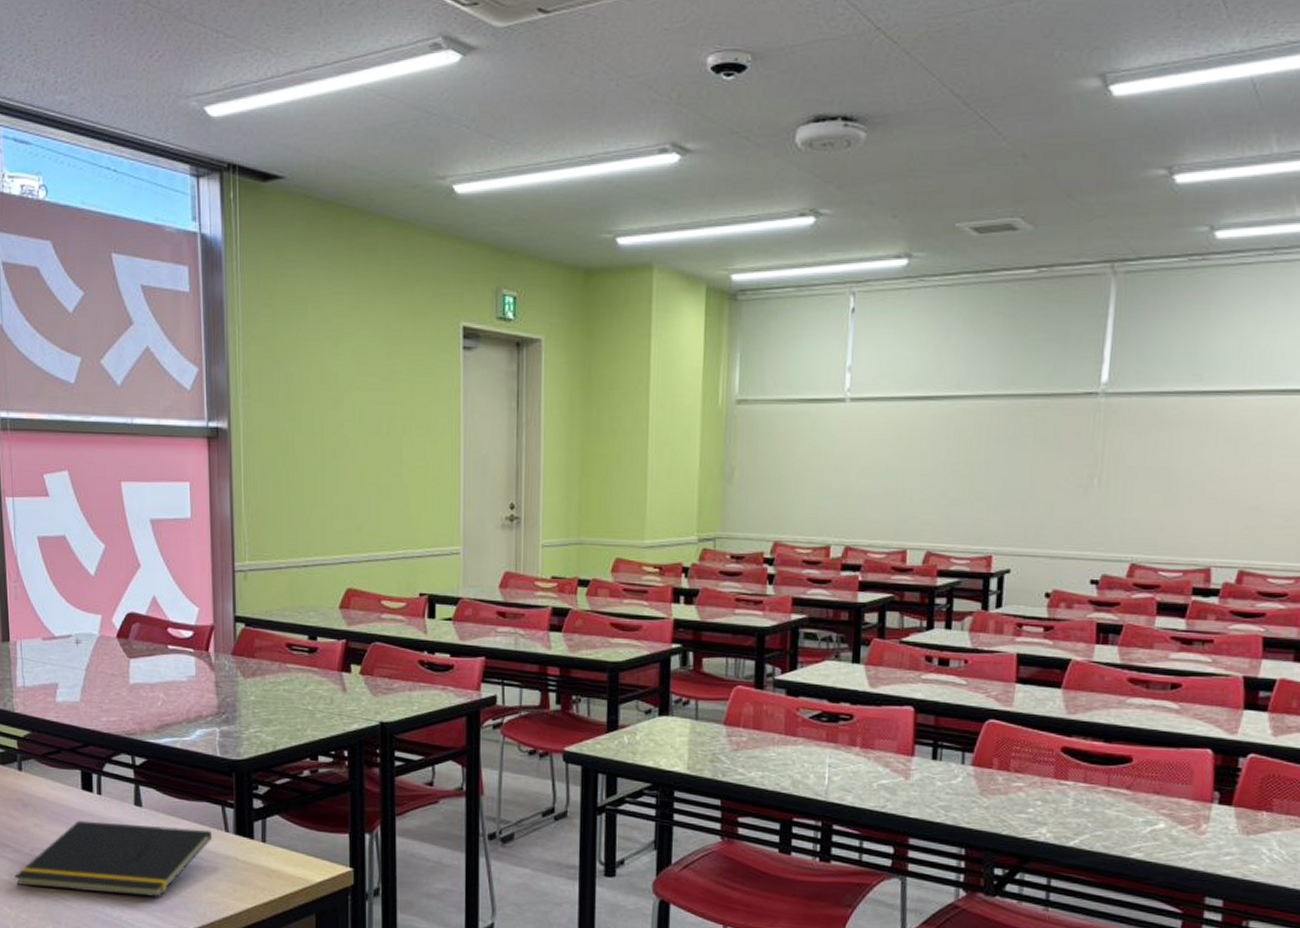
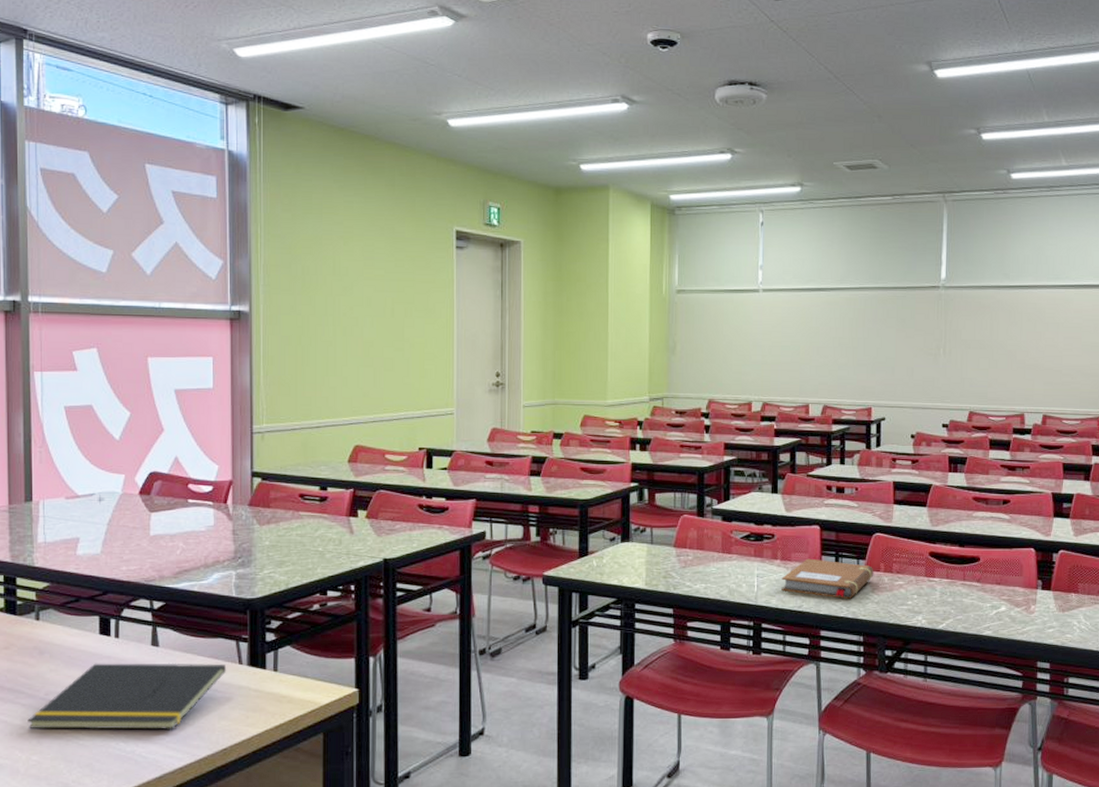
notebook: none [860,747,984,802] -> present [781,558,874,600]

